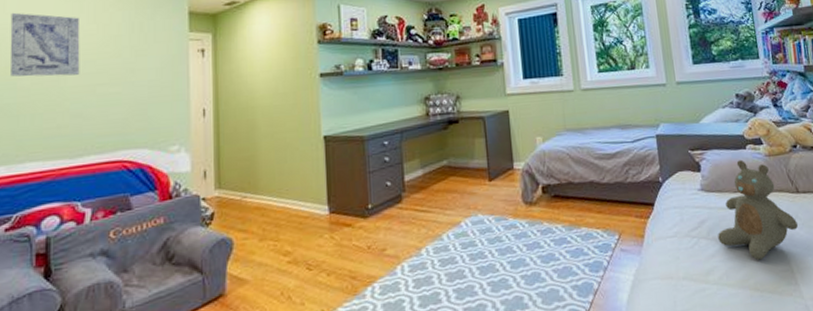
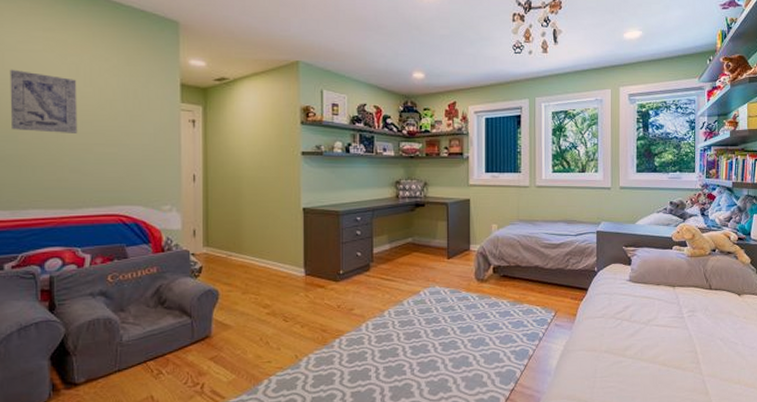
teddy bear: present [718,159,798,260] -> none [638,258,706,341]

